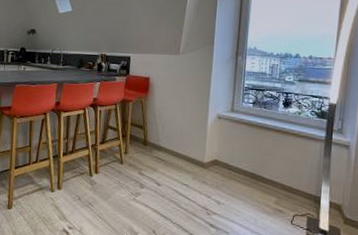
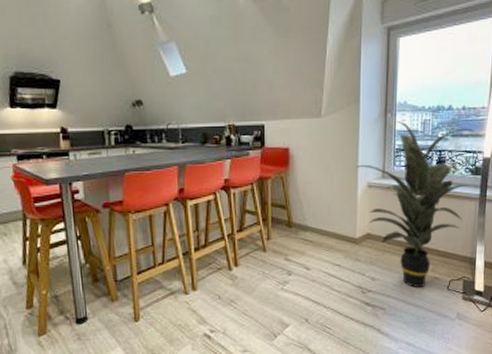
indoor plant: none [208,63,323,218] -> present [356,121,477,288]

